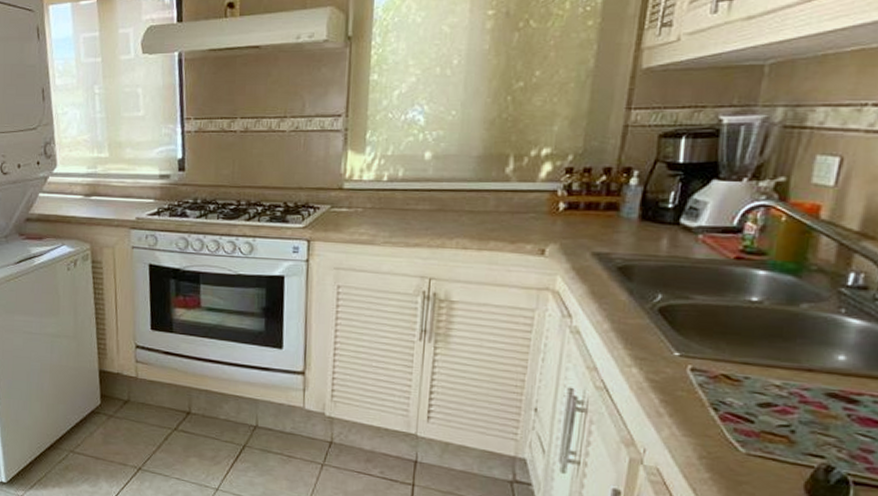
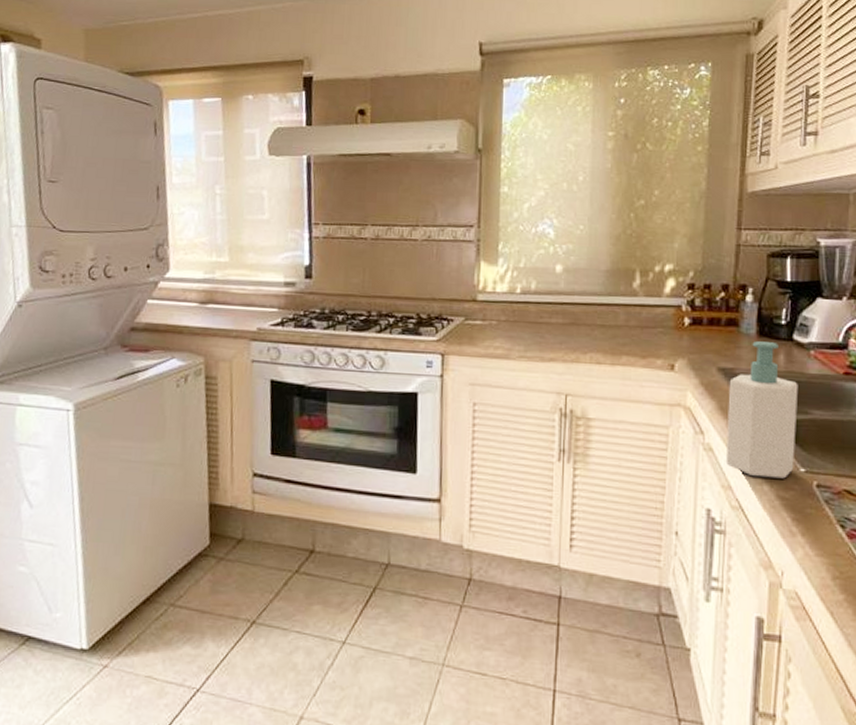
soap bottle: none [593,226,681,362] -> present [725,341,799,479]

